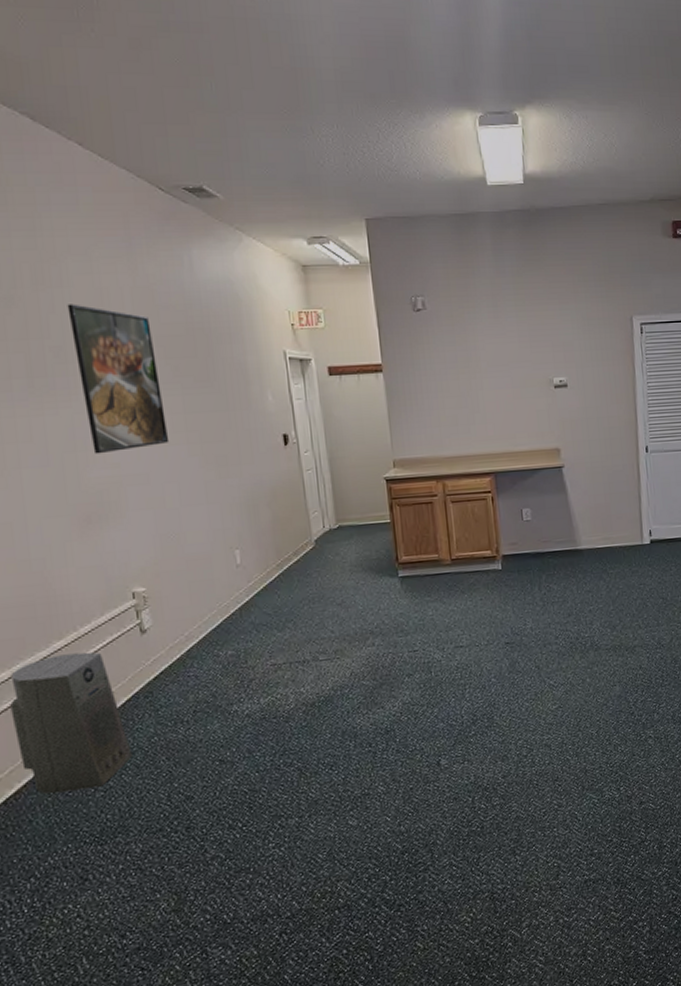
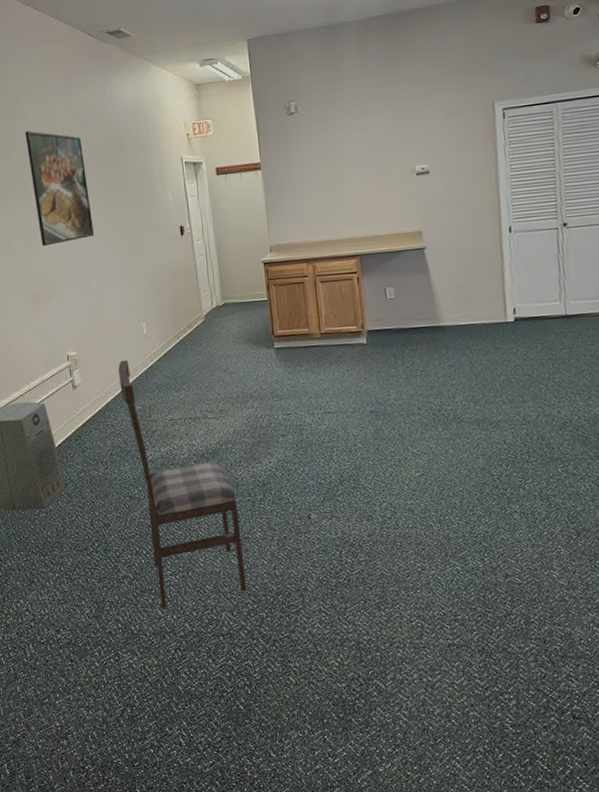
dining chair: none [203,595,367,888] -> present [118,359,247,608]

